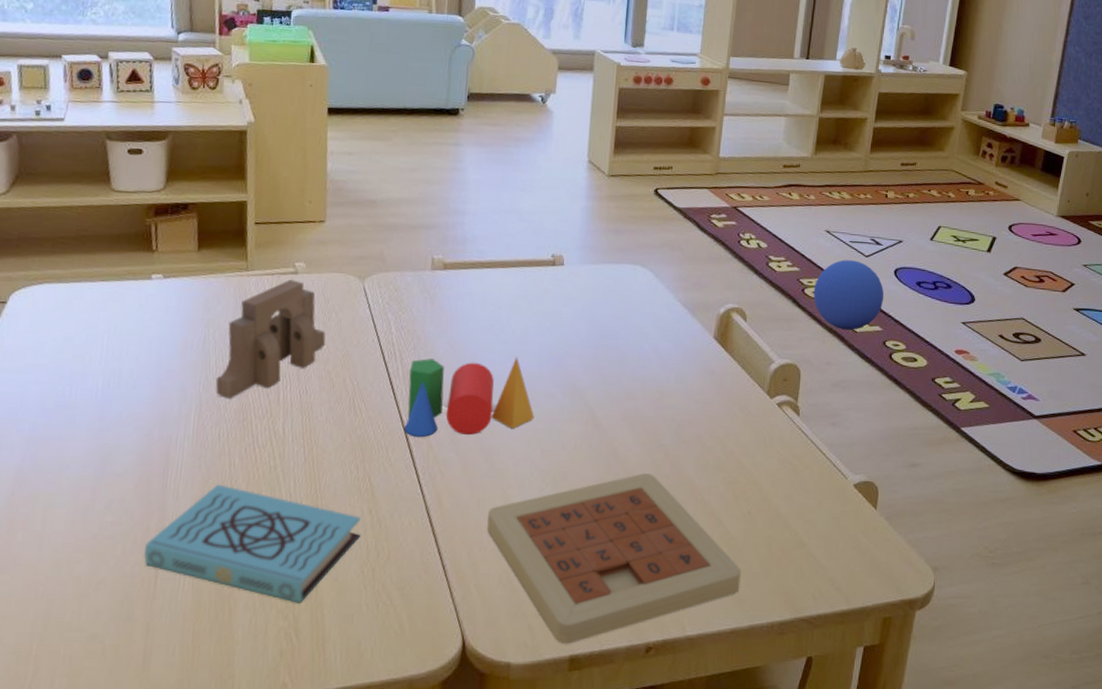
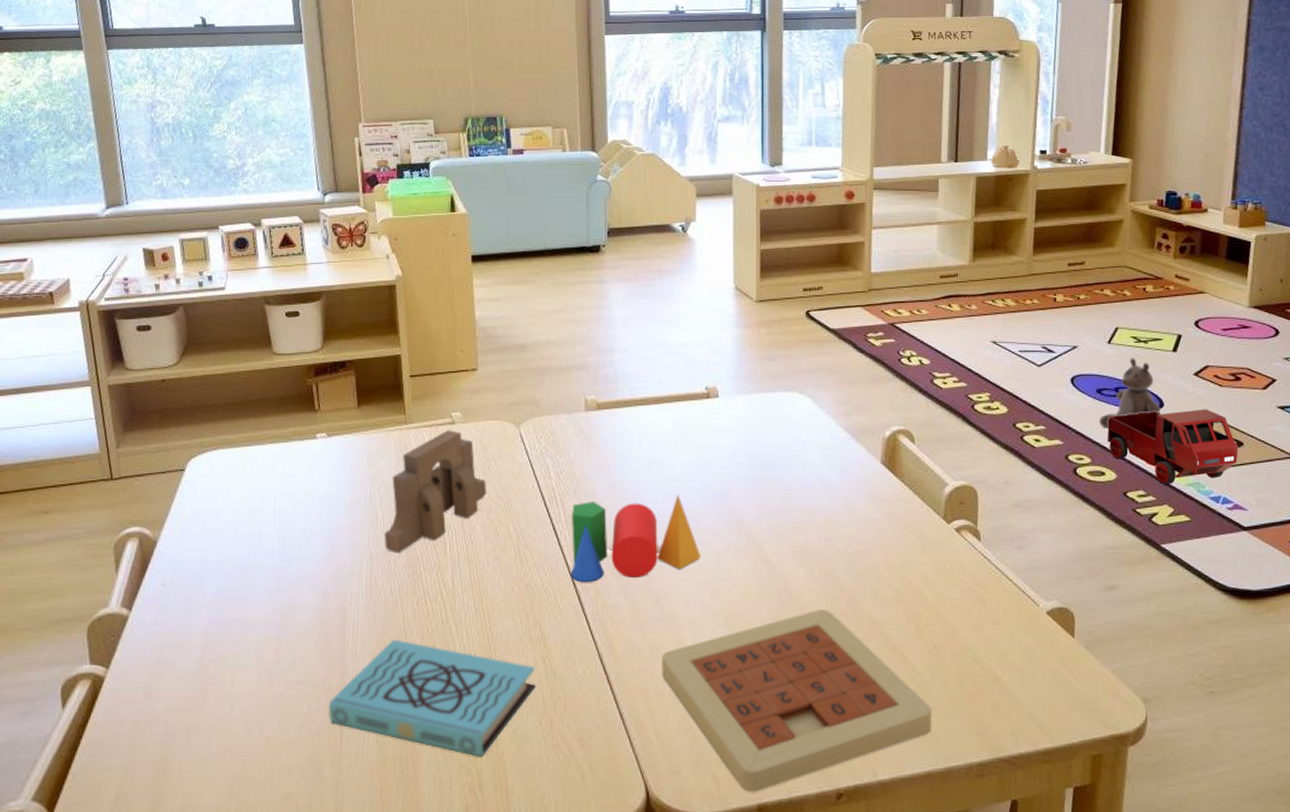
ball: present [813,260,884,330] -> none [984,371,1062,446]
stuffed animal: none [916,255,972,317] -> present [1099,358,1161,427]
toy truck: none [921,305,1036,374] -> present [1107,409,1239,485]

